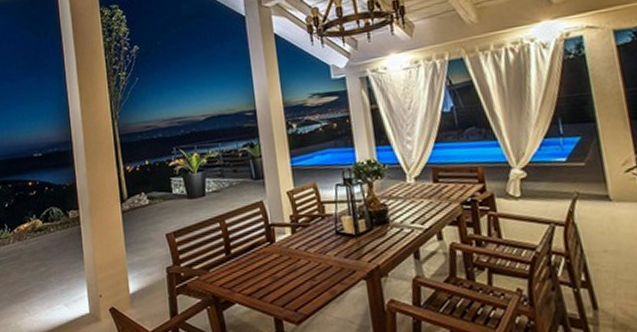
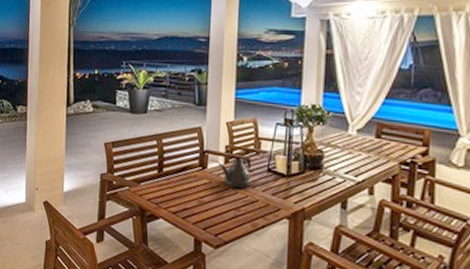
teapot: none [286,222,322,258] -> present [218,156,252,189]

